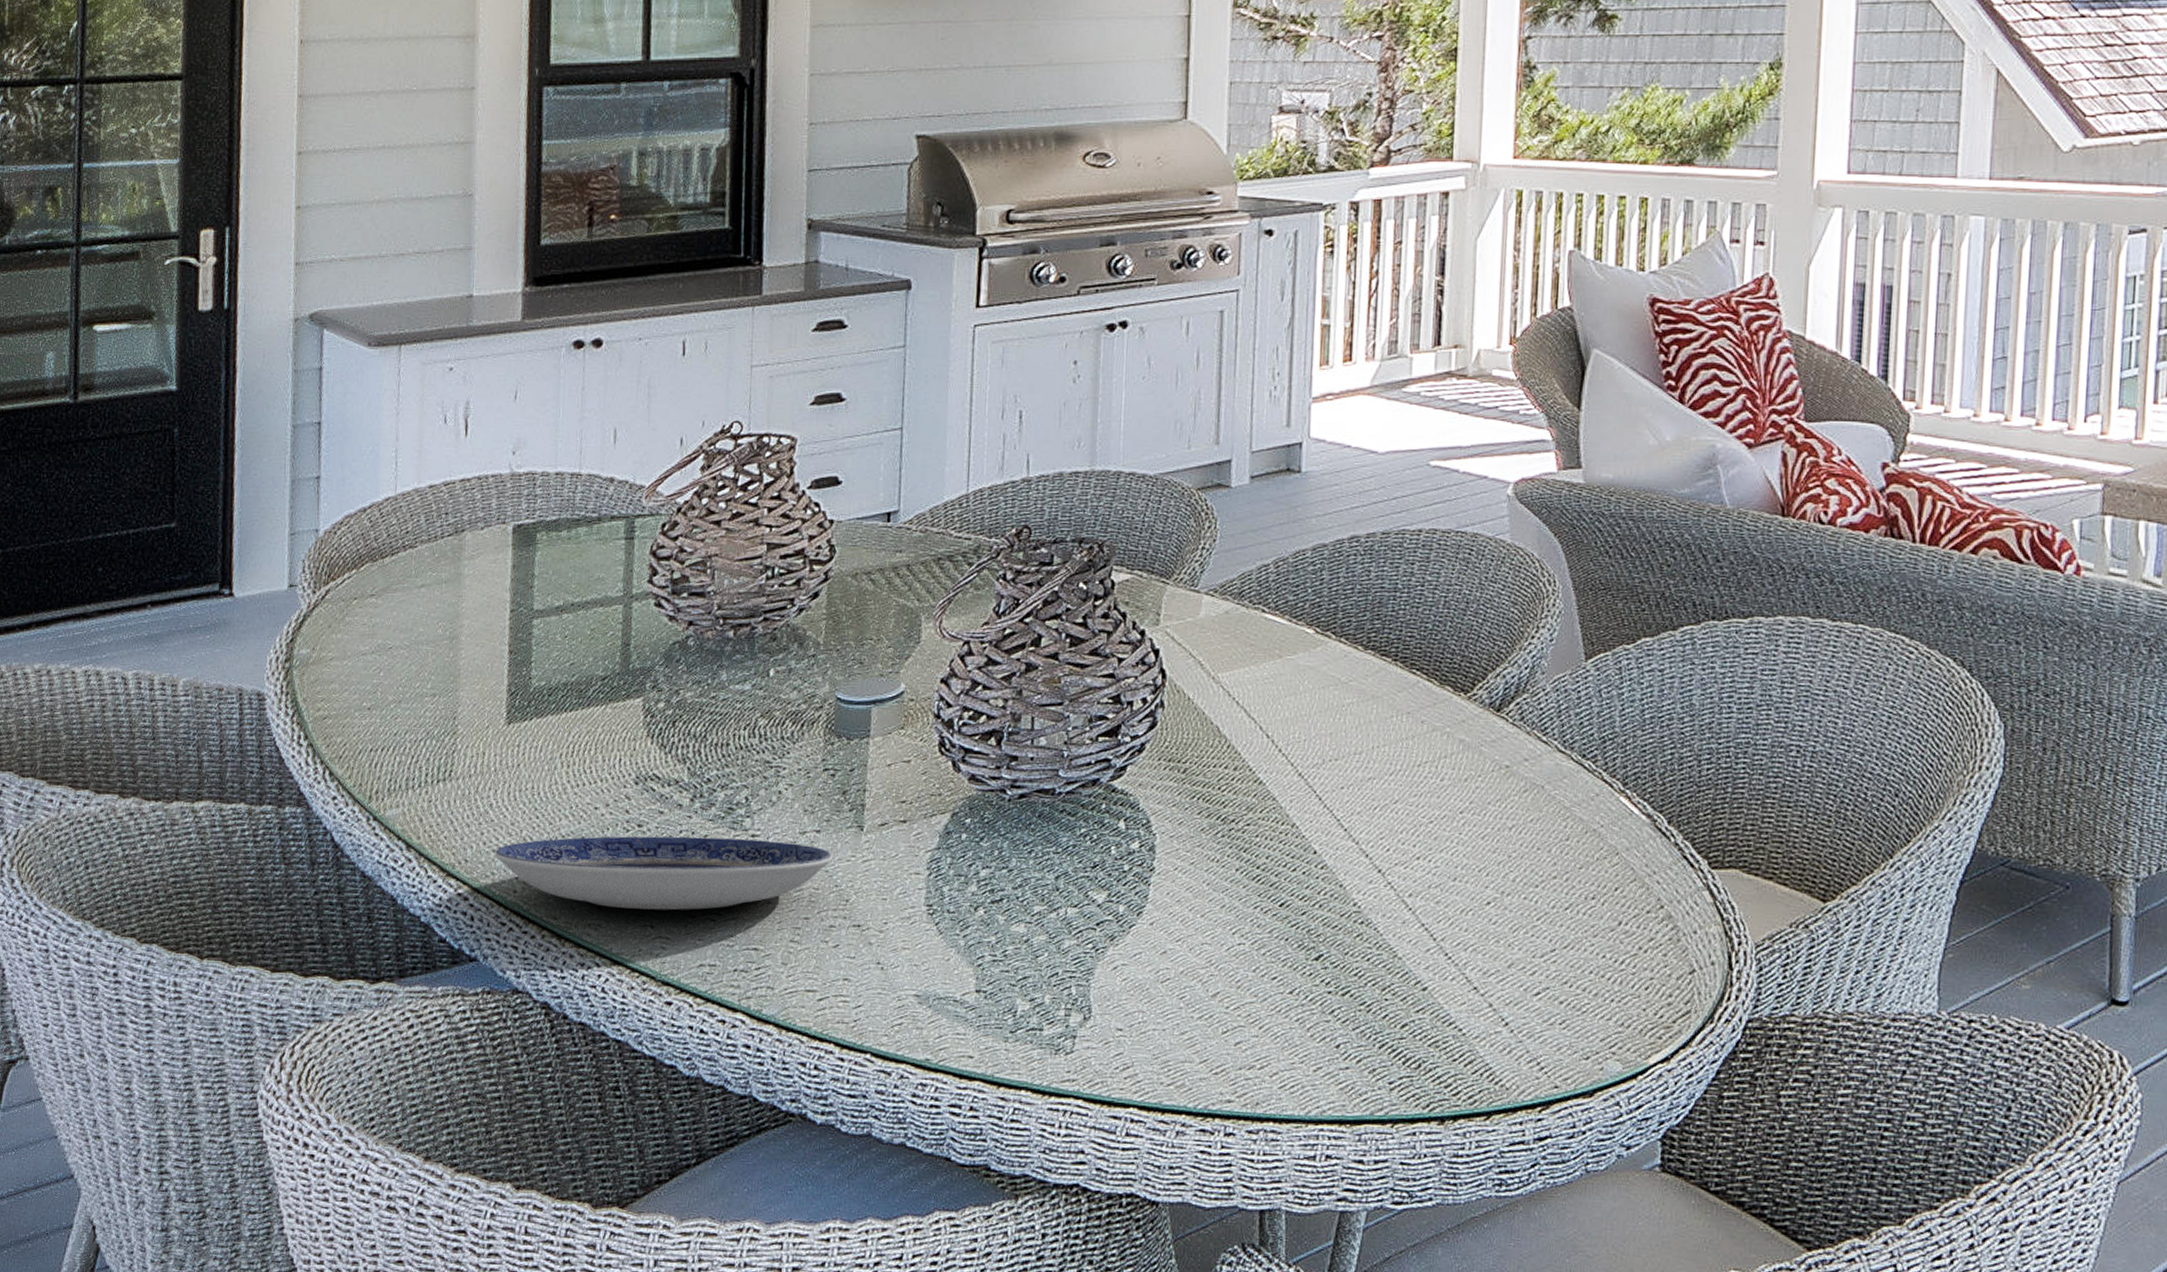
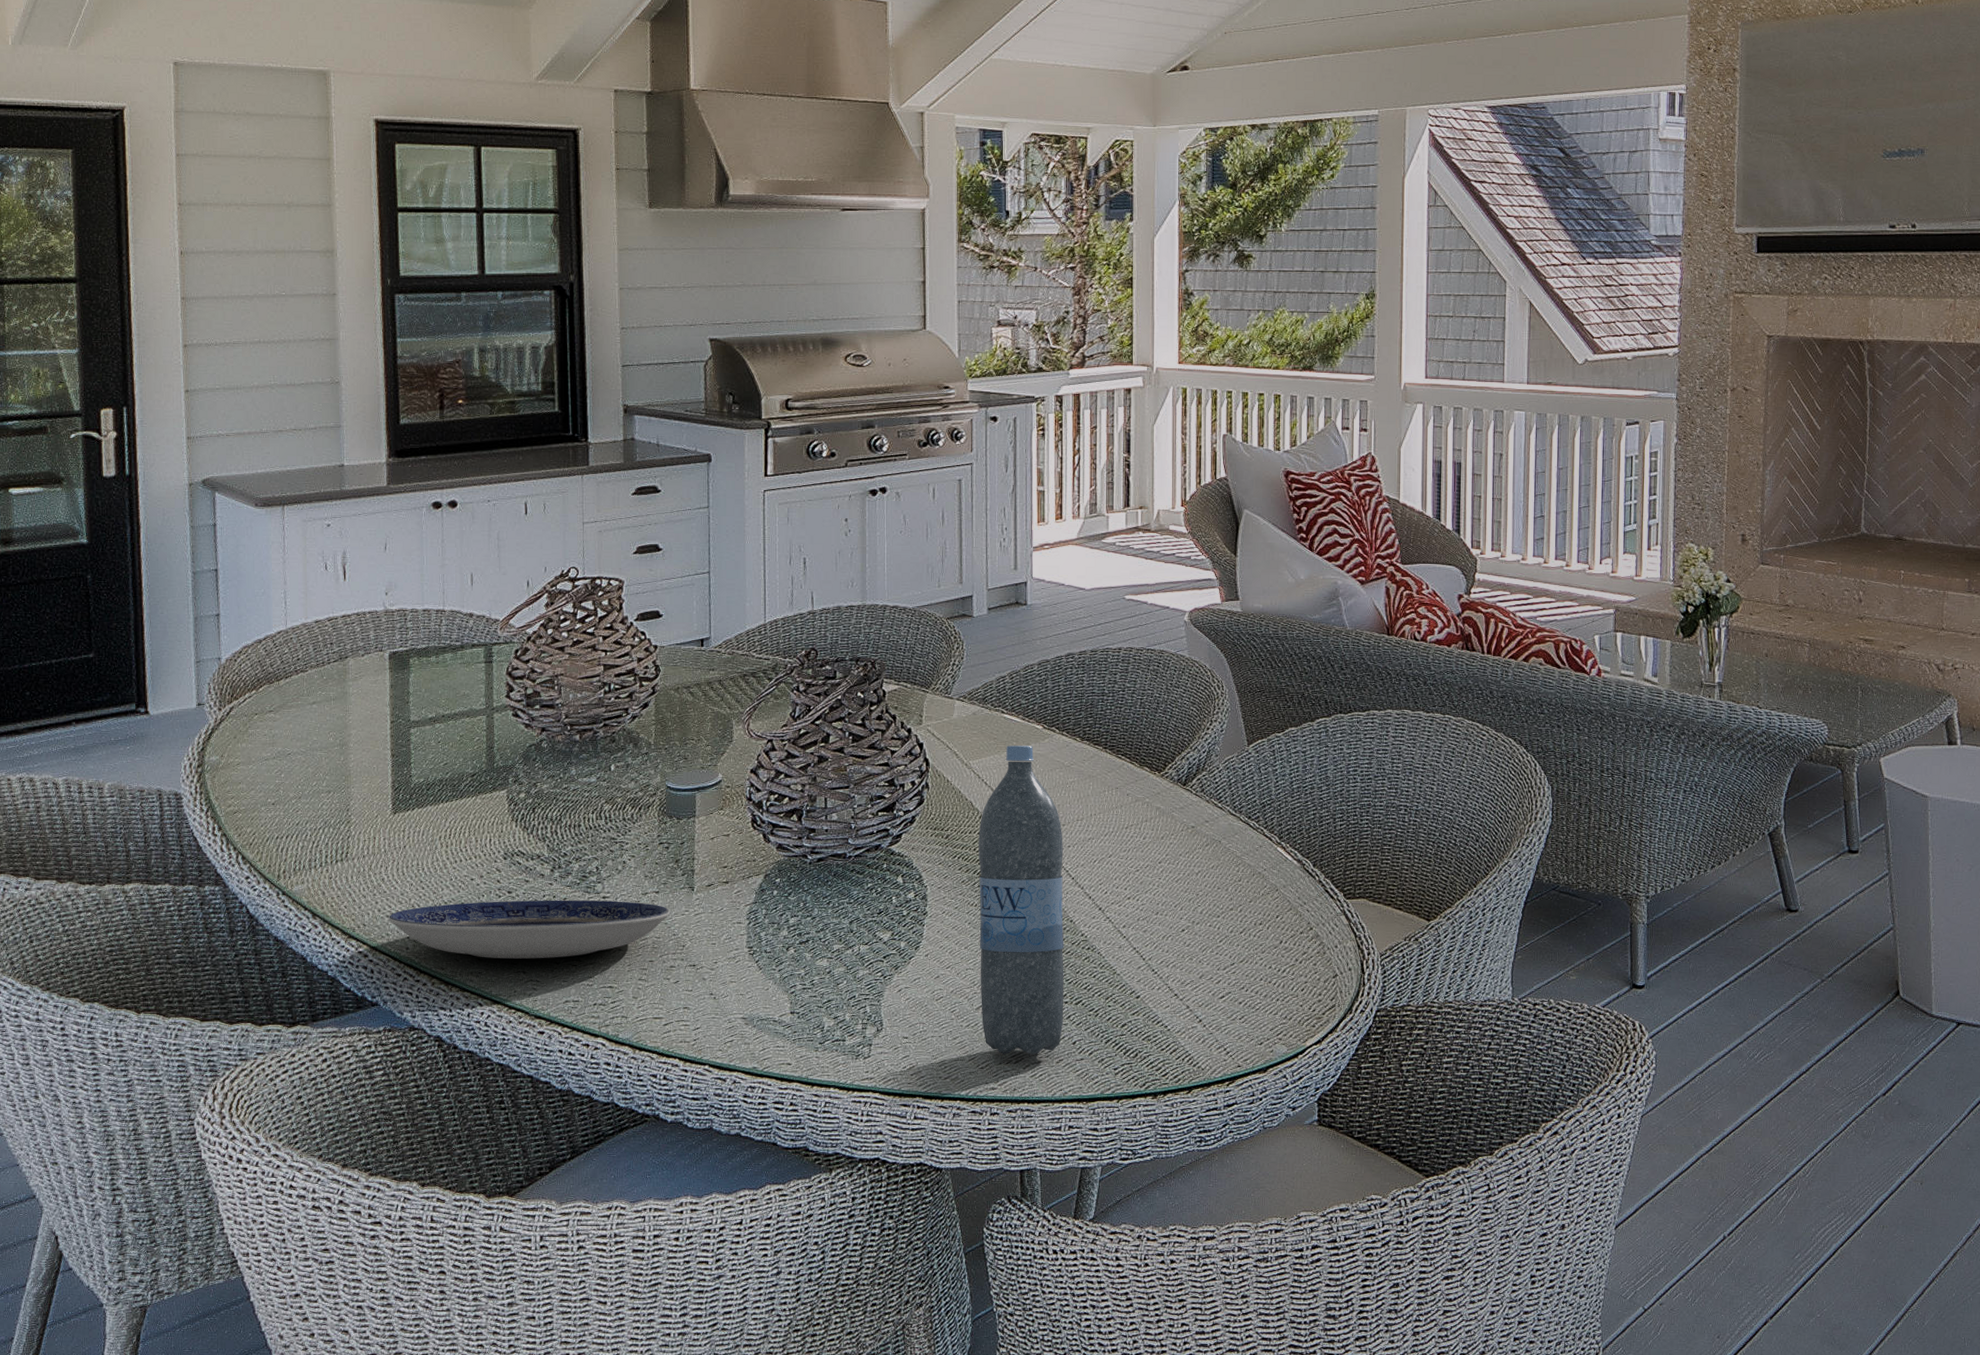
water bottle: none [1218,654,1335,1060] -> present [978,745,1064,1055]

